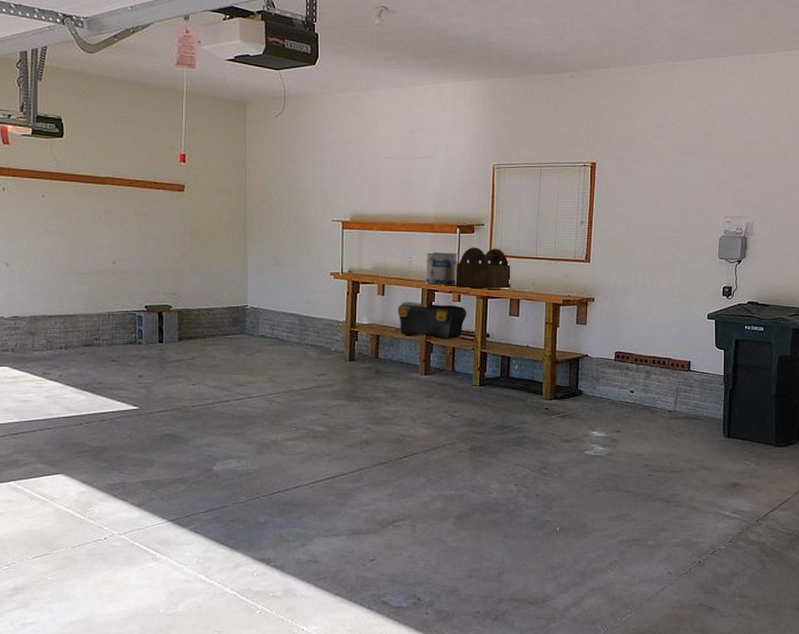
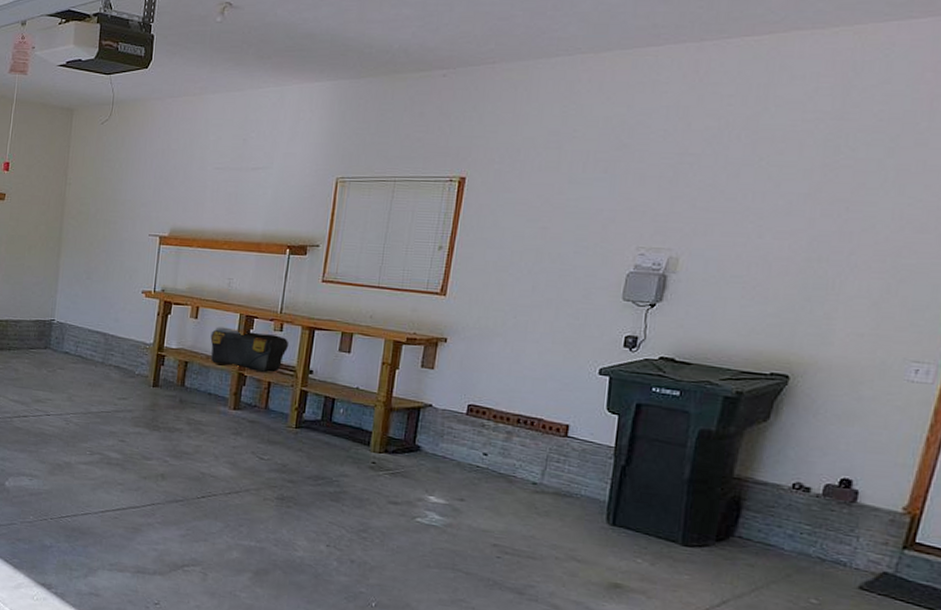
paint can: present [425,252,459,286] -> none [244,274,286,314]
tool box: present [455,247,512,289] -> none [278,270,348,321]

